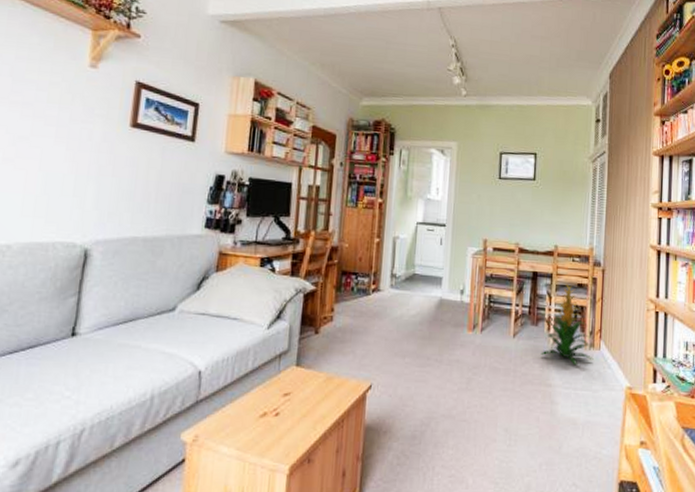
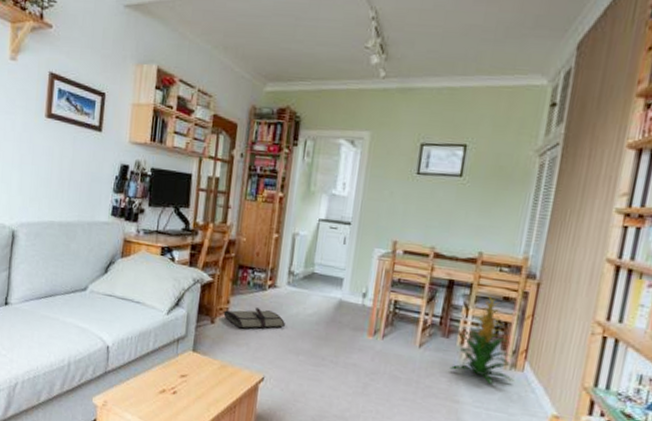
tool roll: none [328,313,390,336] -> present [223,307,285,329]

